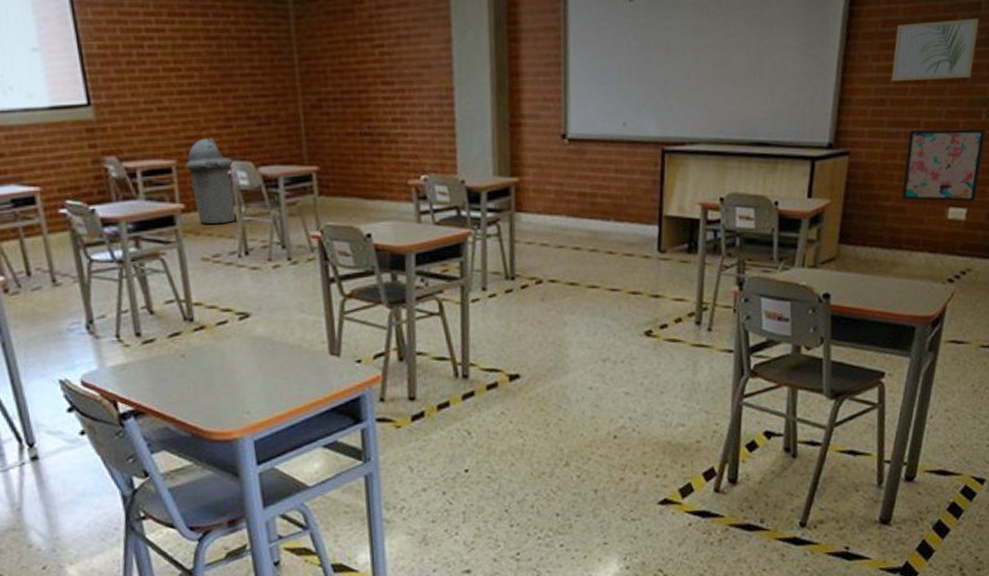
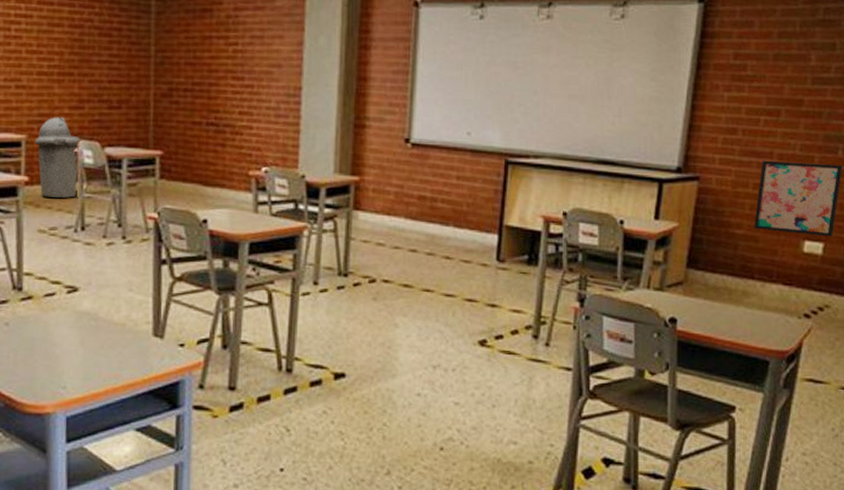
wall art: present [891,18,979,82] -> none [743,57,834,114]

